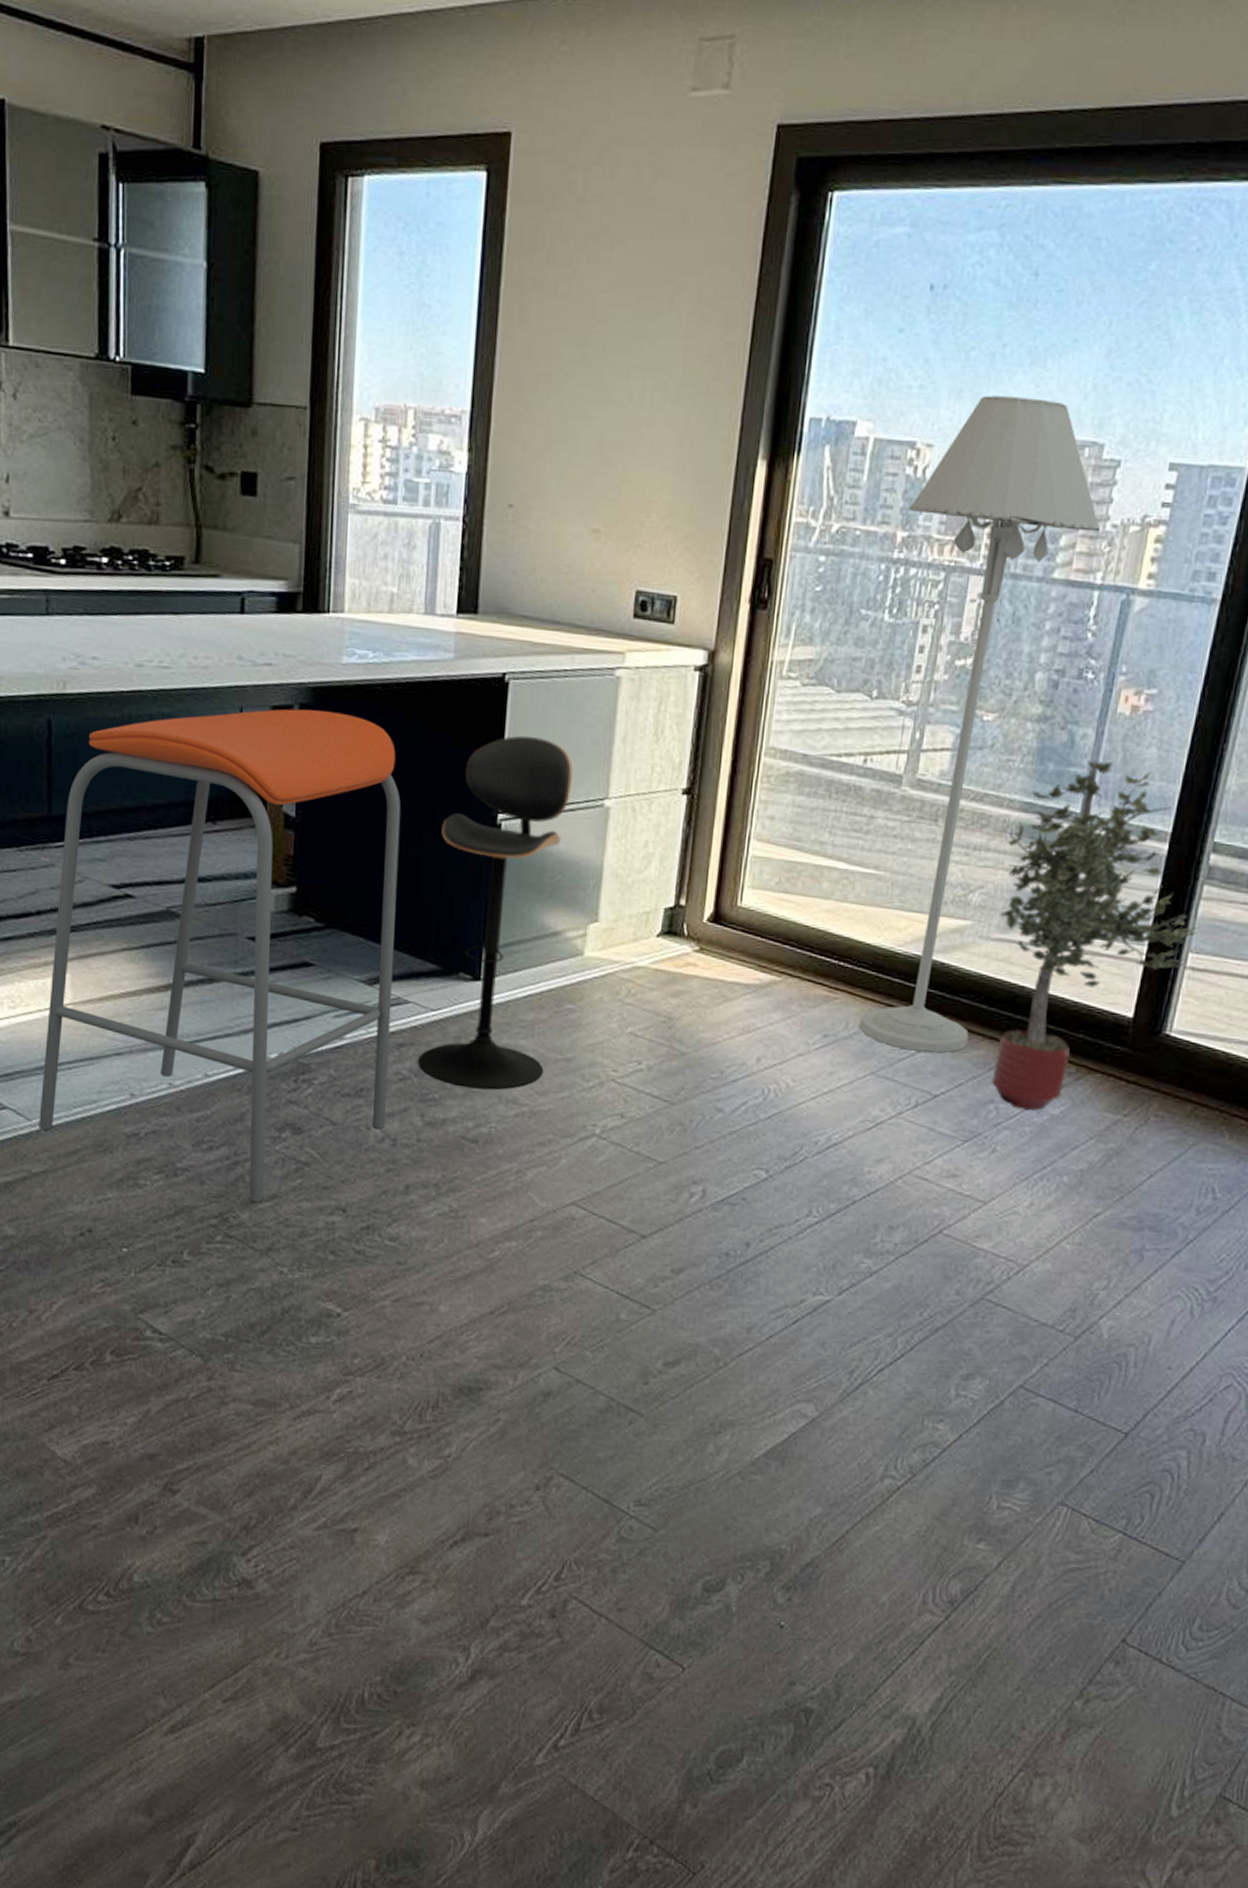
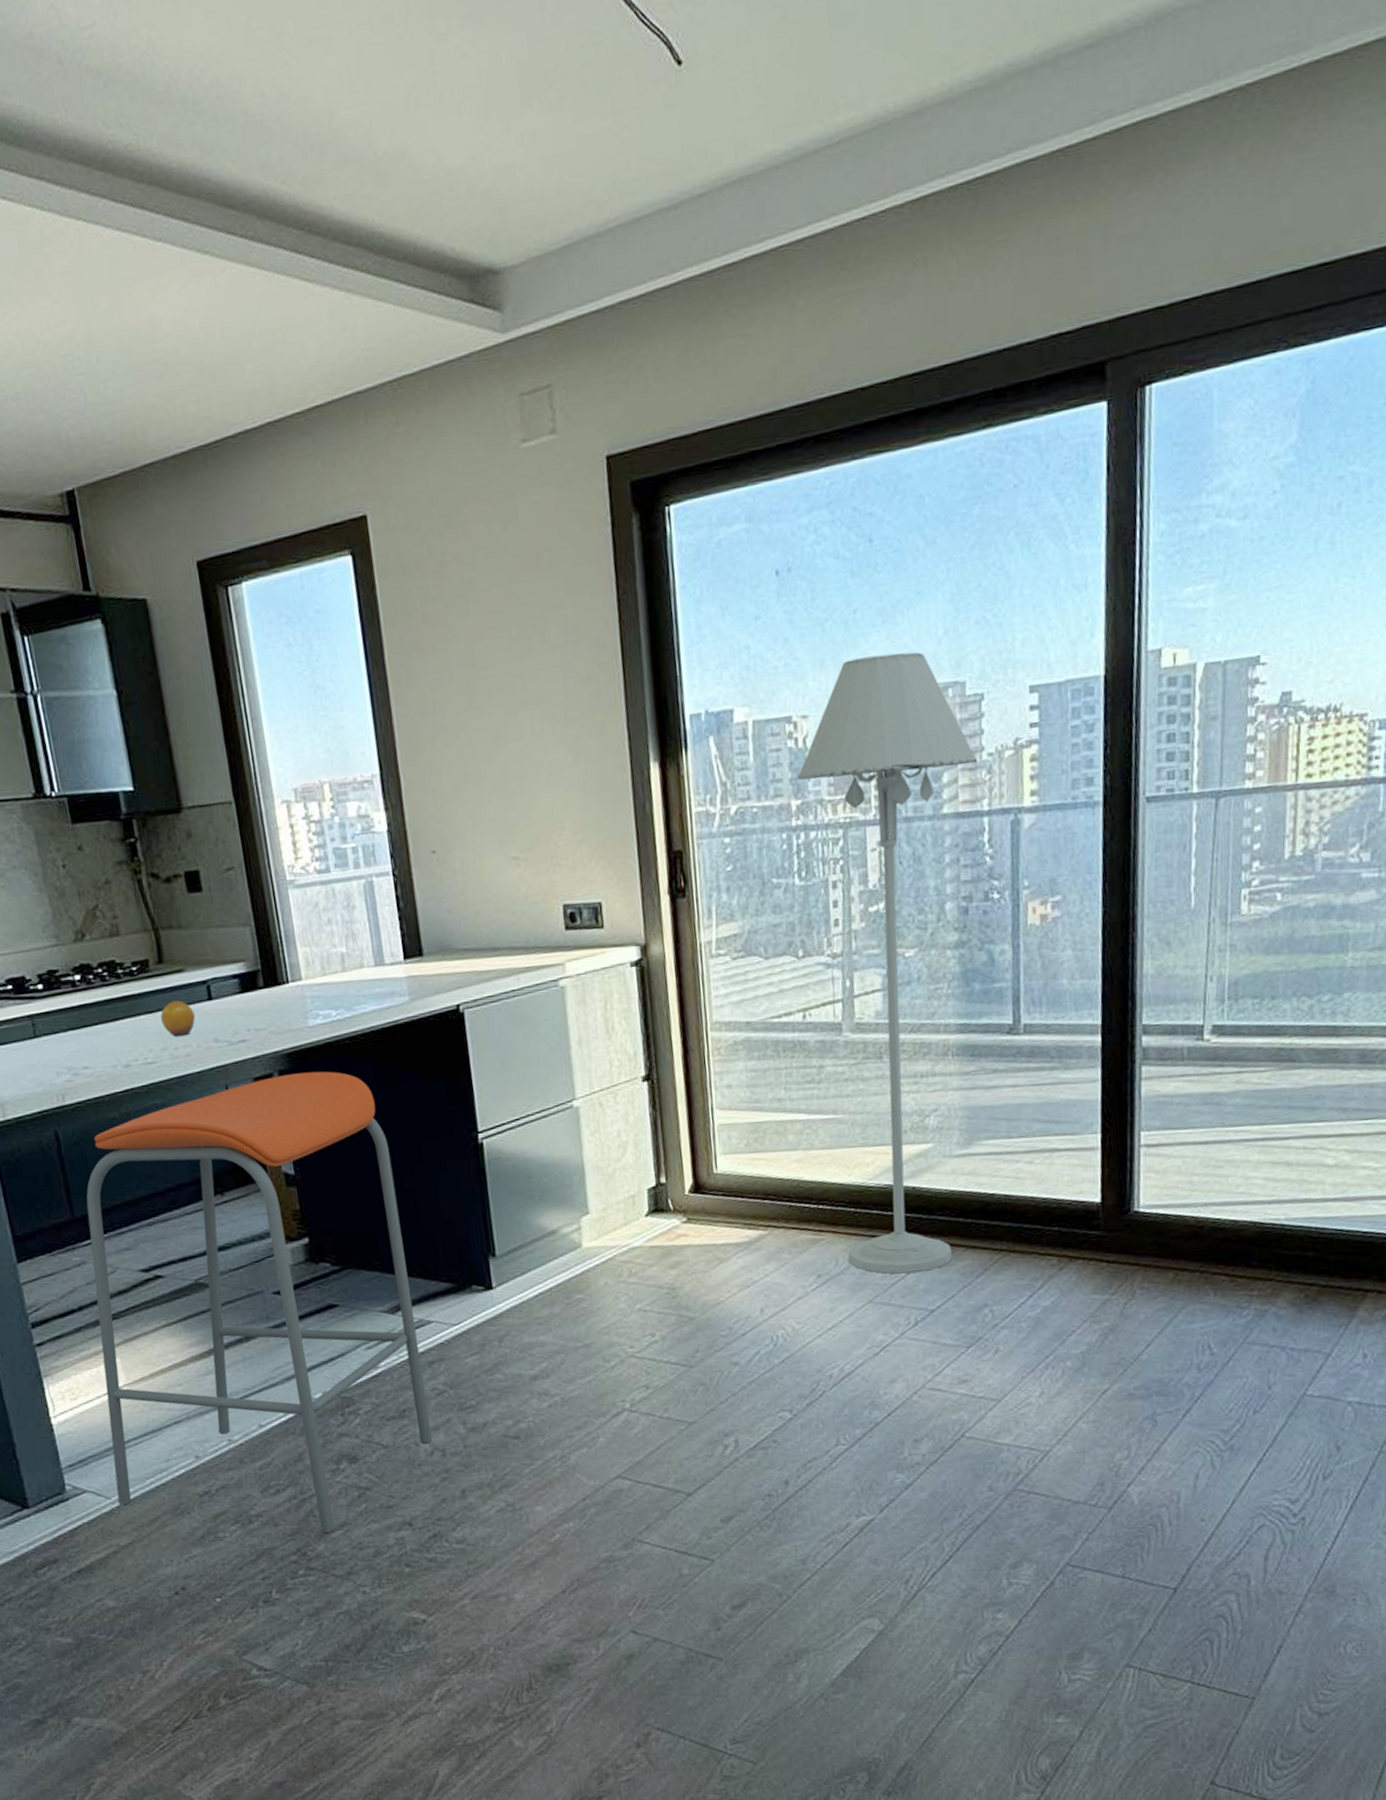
fruit: none [186,606,222,647] -> present [160,1000,195,1038]
bar stool: present [418,736,573,1090] -> none [429,1056,567,1390]
potted tree: present [991,759,1201,1110] -> none [946,970,1147,1307]

